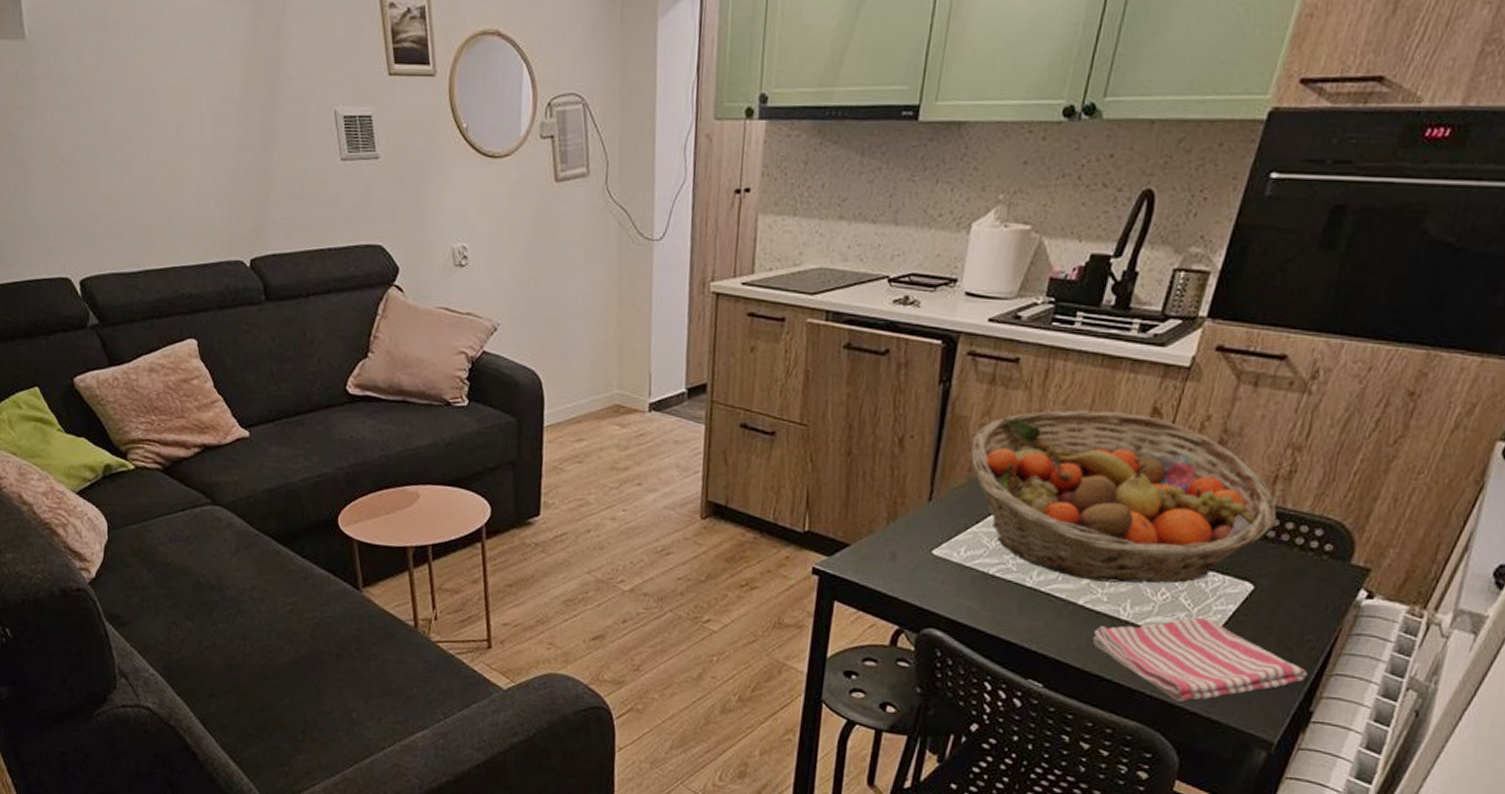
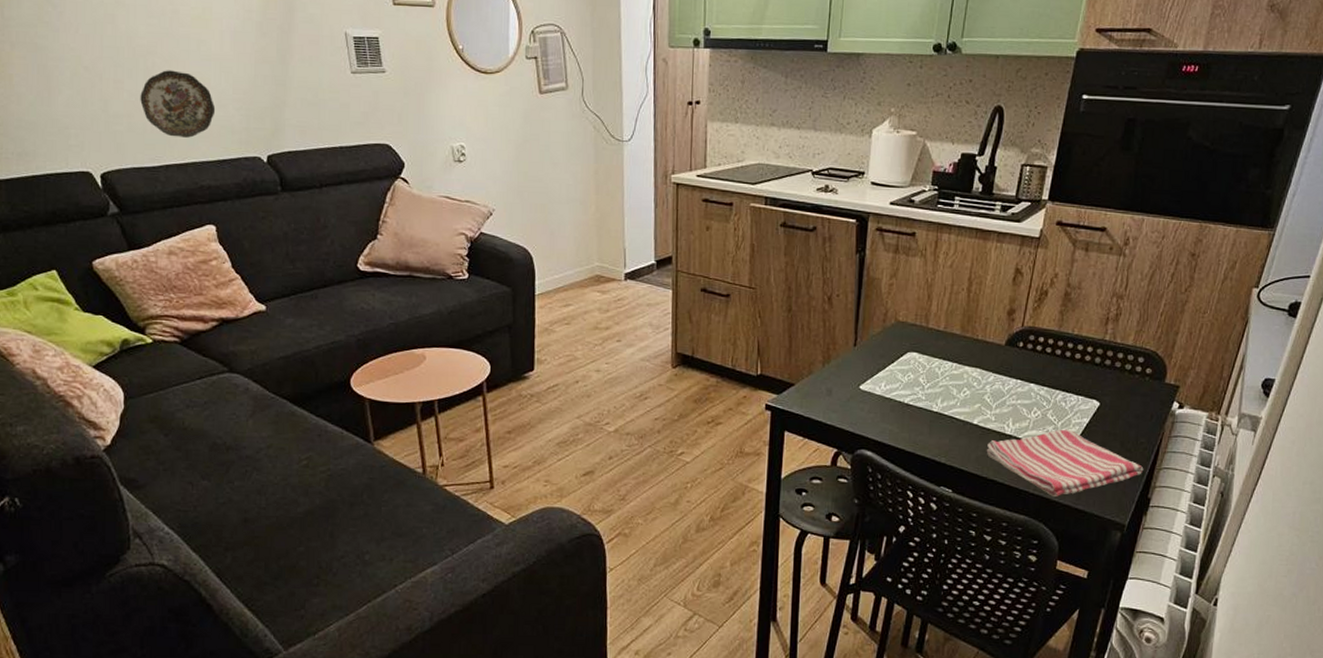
decorative plate: none [118,160,196,239] -> present [140,70,216,138]
fruit basket: present [970,410,1277,584] -> none [884,271,1111,405]

